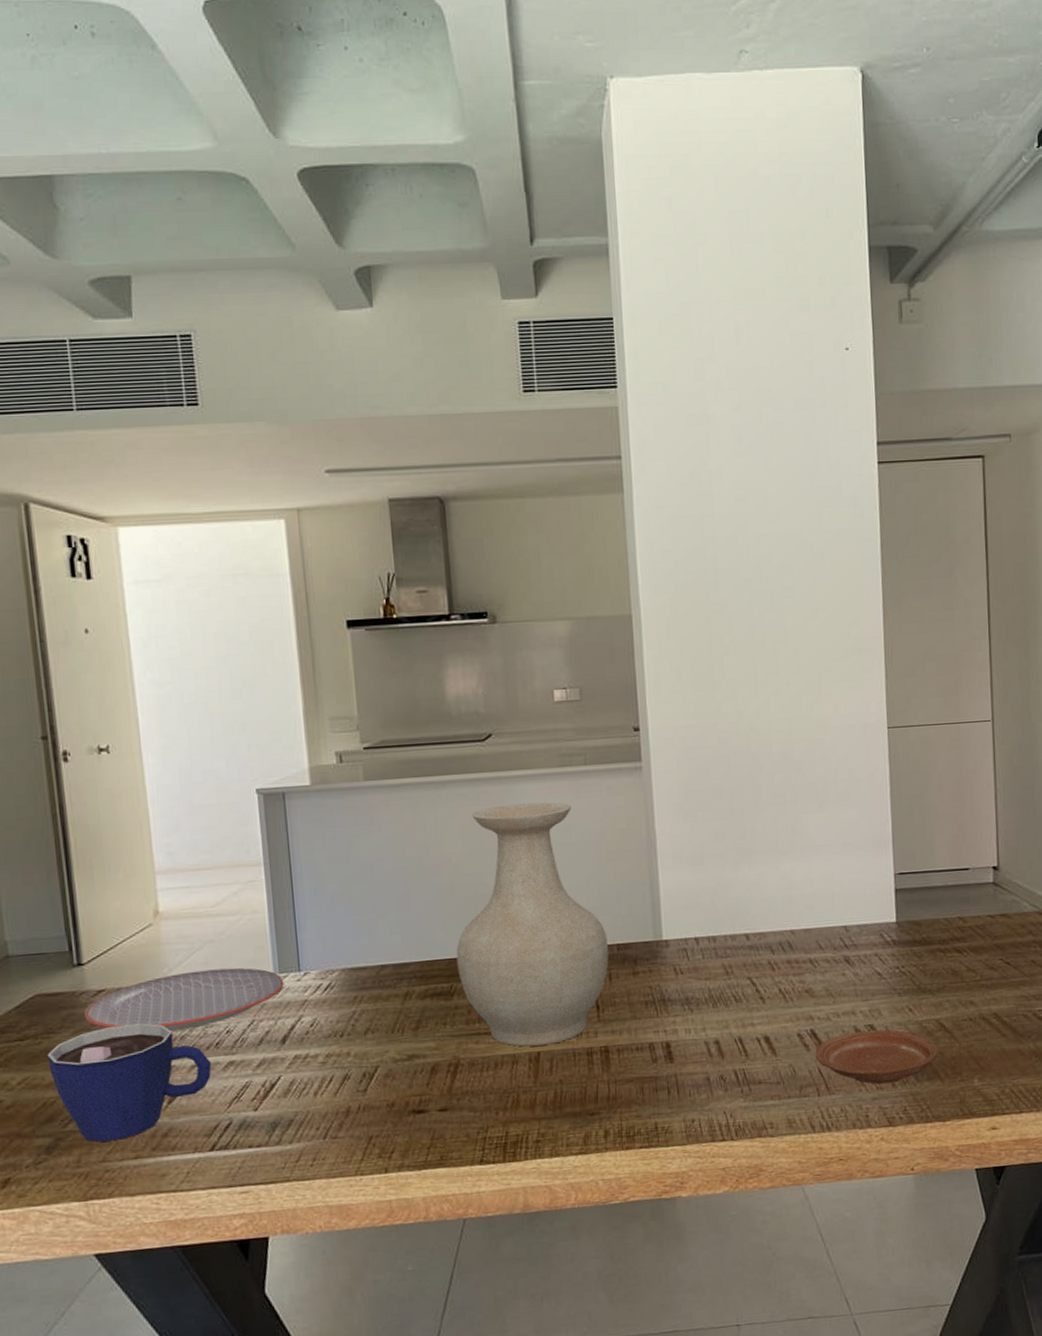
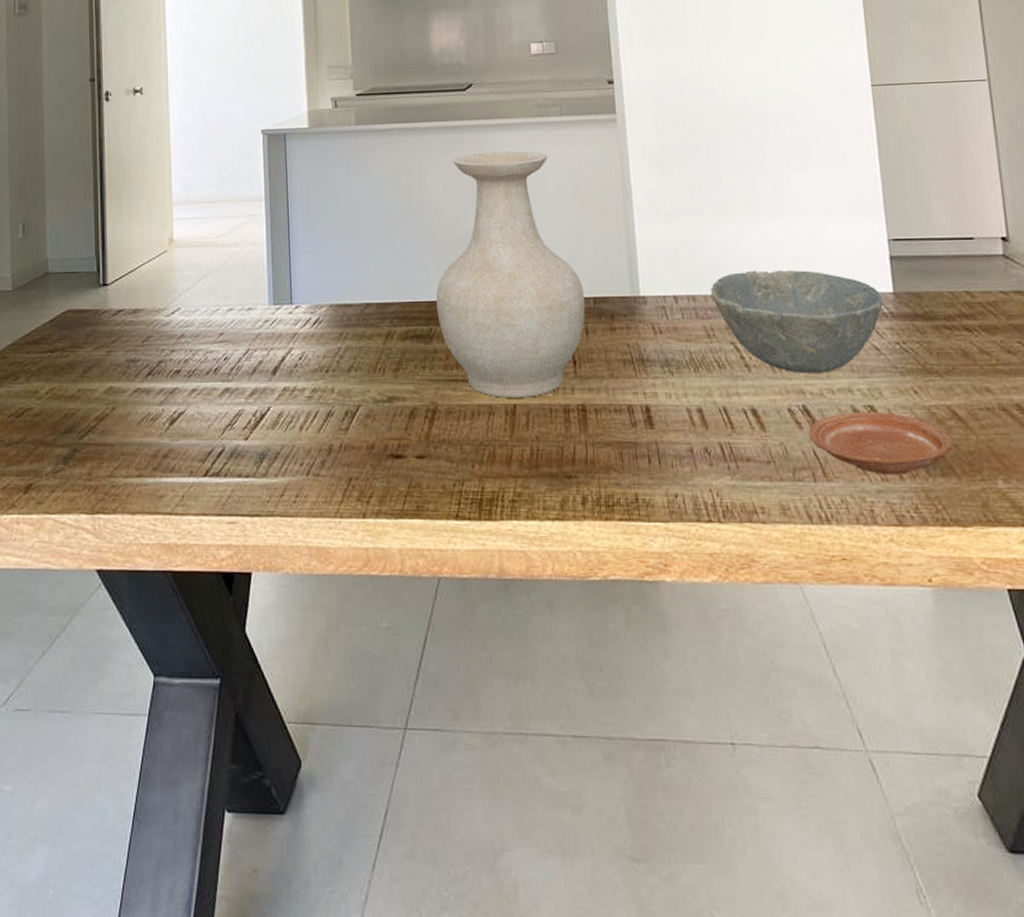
cup: present [47,1023,212,1142] -> none [72,344,210,457]
plate: present [84,967,284,1031] -> none [104,297,277,353]
bowl: none [730,906,887,1001] -> present [711,269,884,373]

